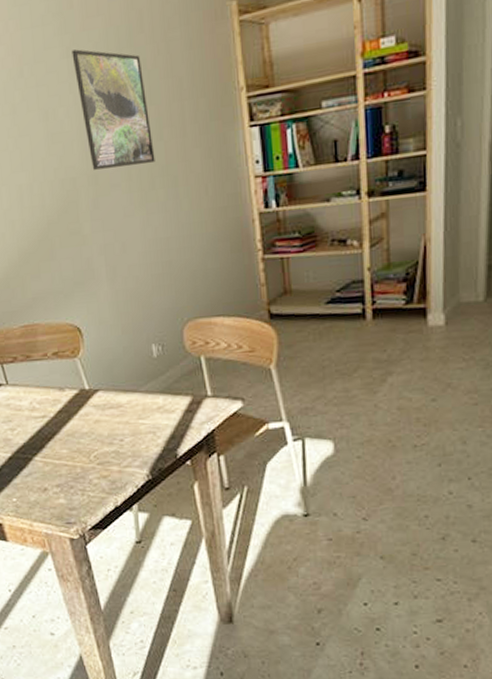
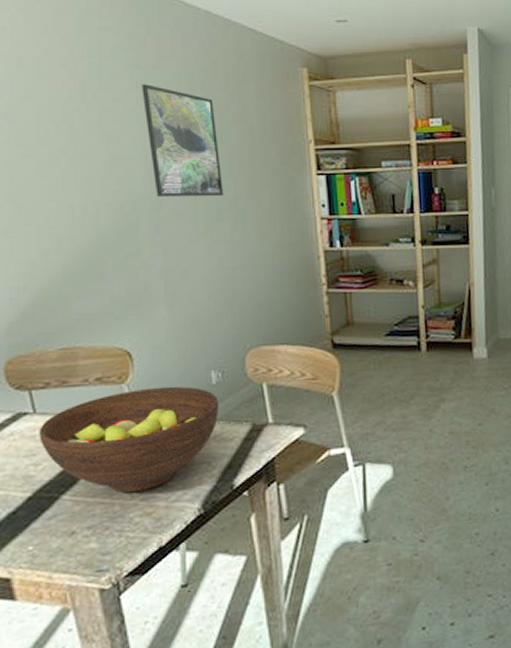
fruit bowl: none [12,359,161,457] -> present [39,386,220,493]

